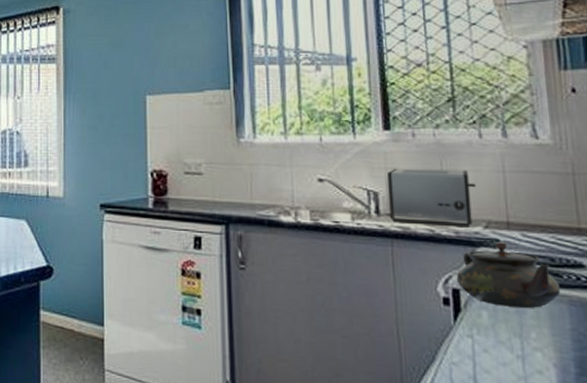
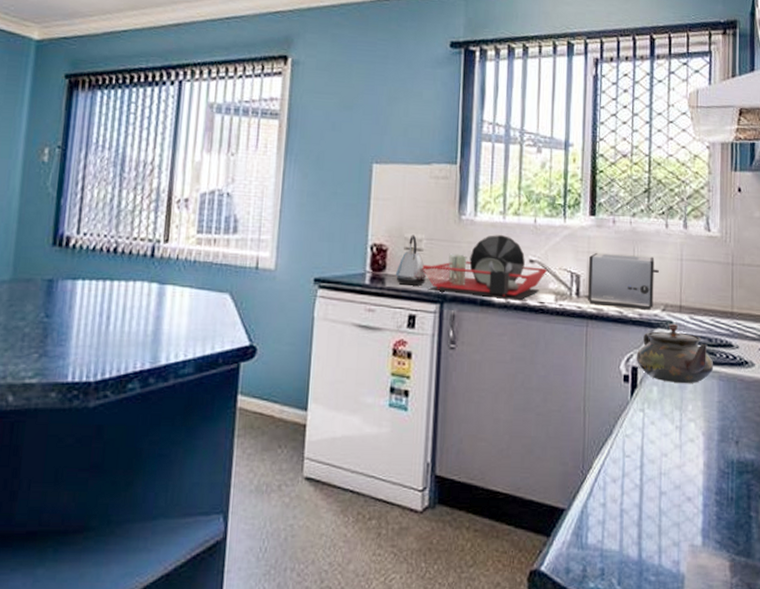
kettle: none [177,160,209,208] -> present [395,235,427,286]
dish rack: none [204,155,340,221] -> present [422,235,548,301]

